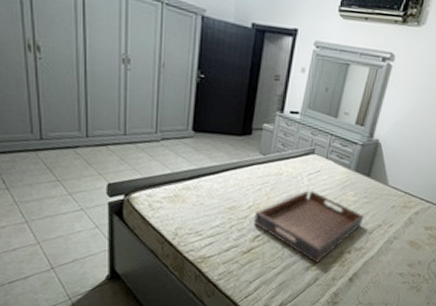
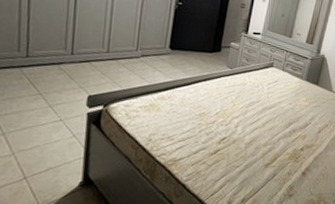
serving tray: present [254,190,364,263] -> none [221,97,314,160]

